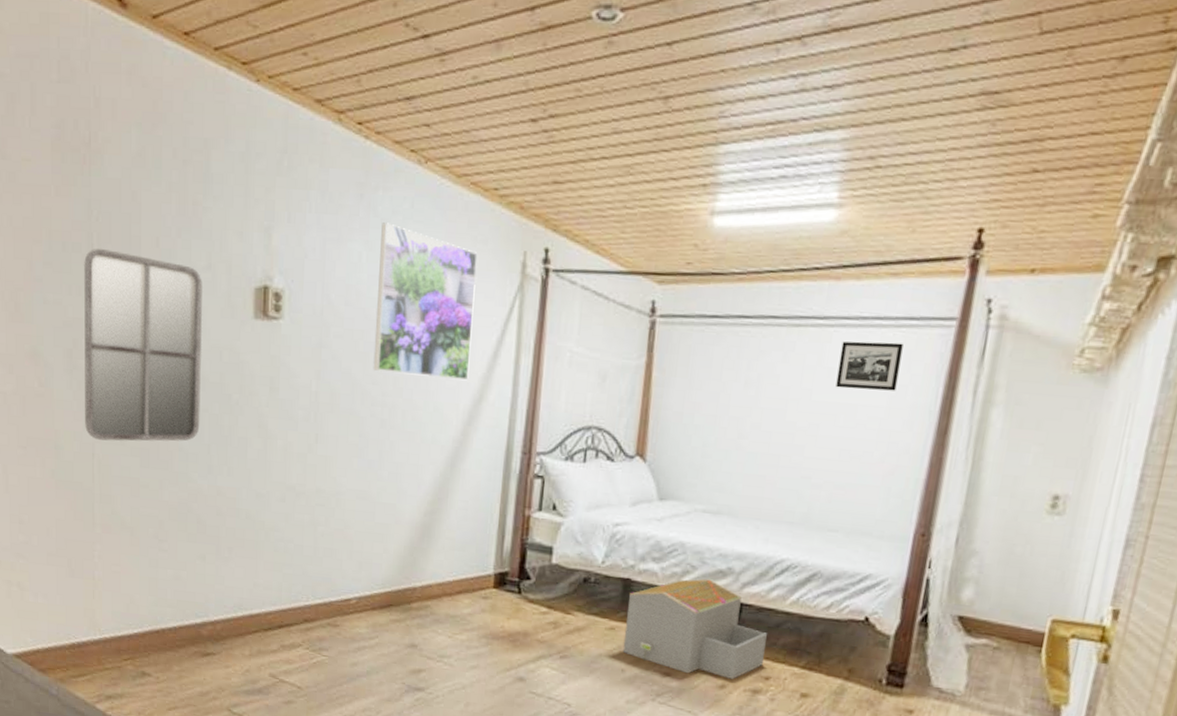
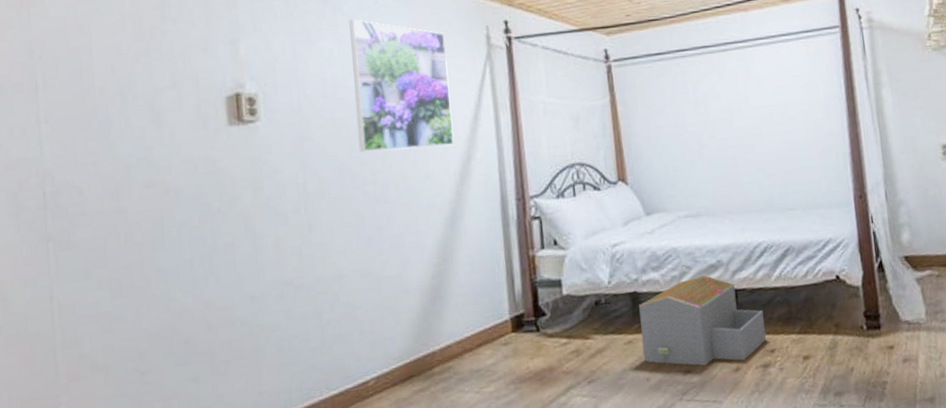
home mirror: present [84,248,202,442] -> none [27,85,179,281]
picture frame: present [835,341,904,391] -> none [761,51,810,94]

